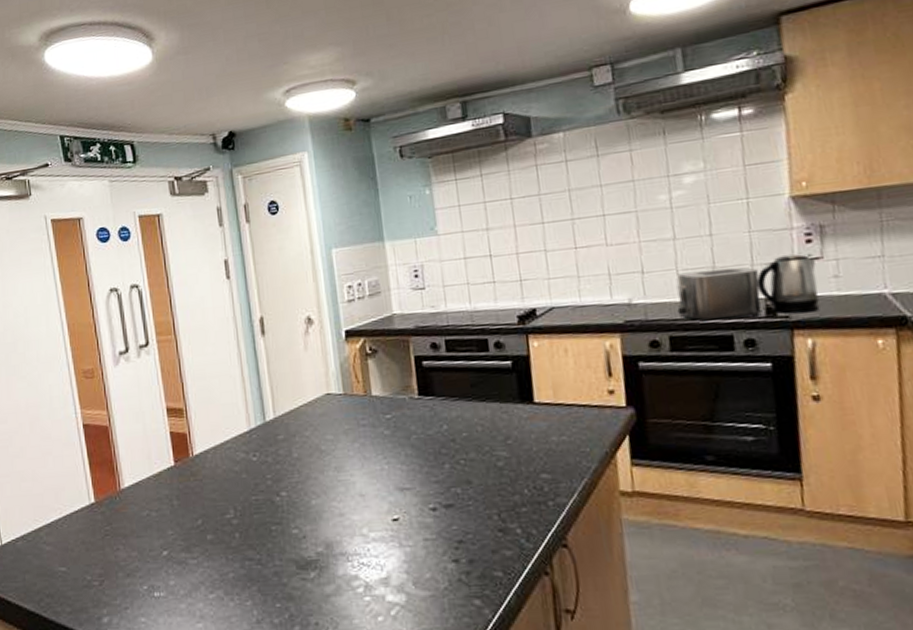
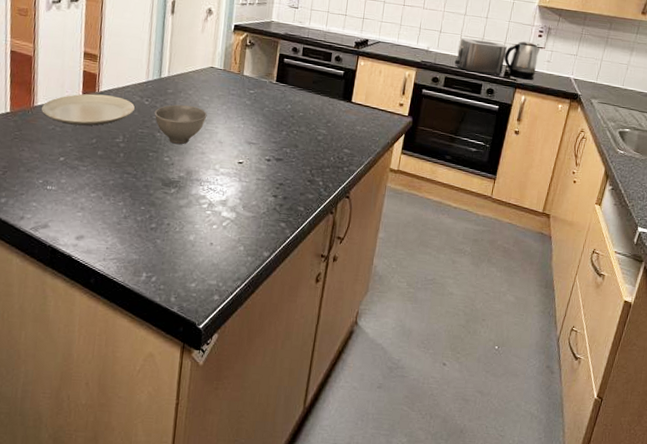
plate: none [130,457,241,506] -> present [42,93,135,126]
bowl: none [266,451,336,509] -> present [154,104,207,145]

